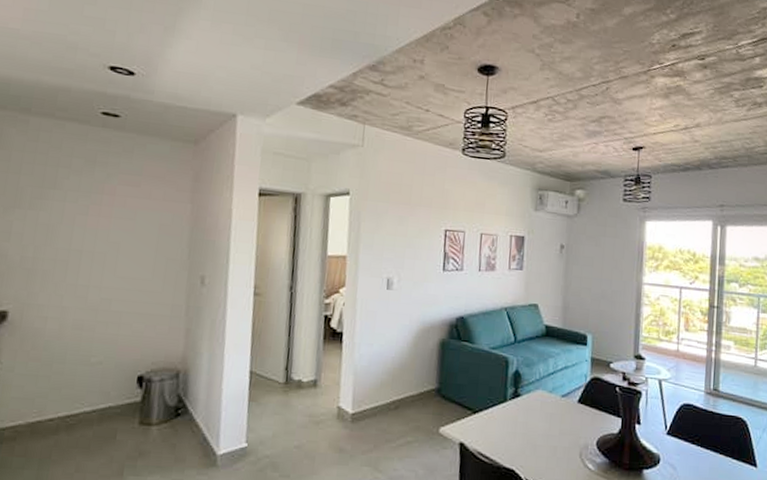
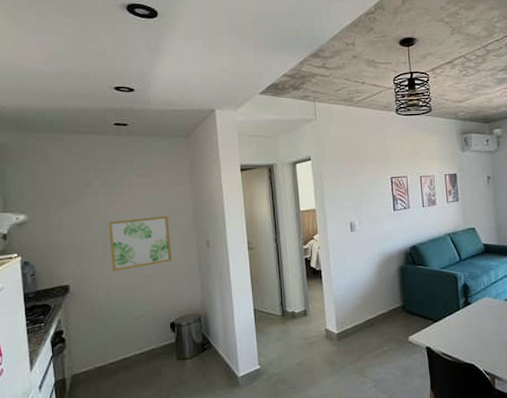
wall art: none [70,236,156,302] -> present [108,215,172,271]

